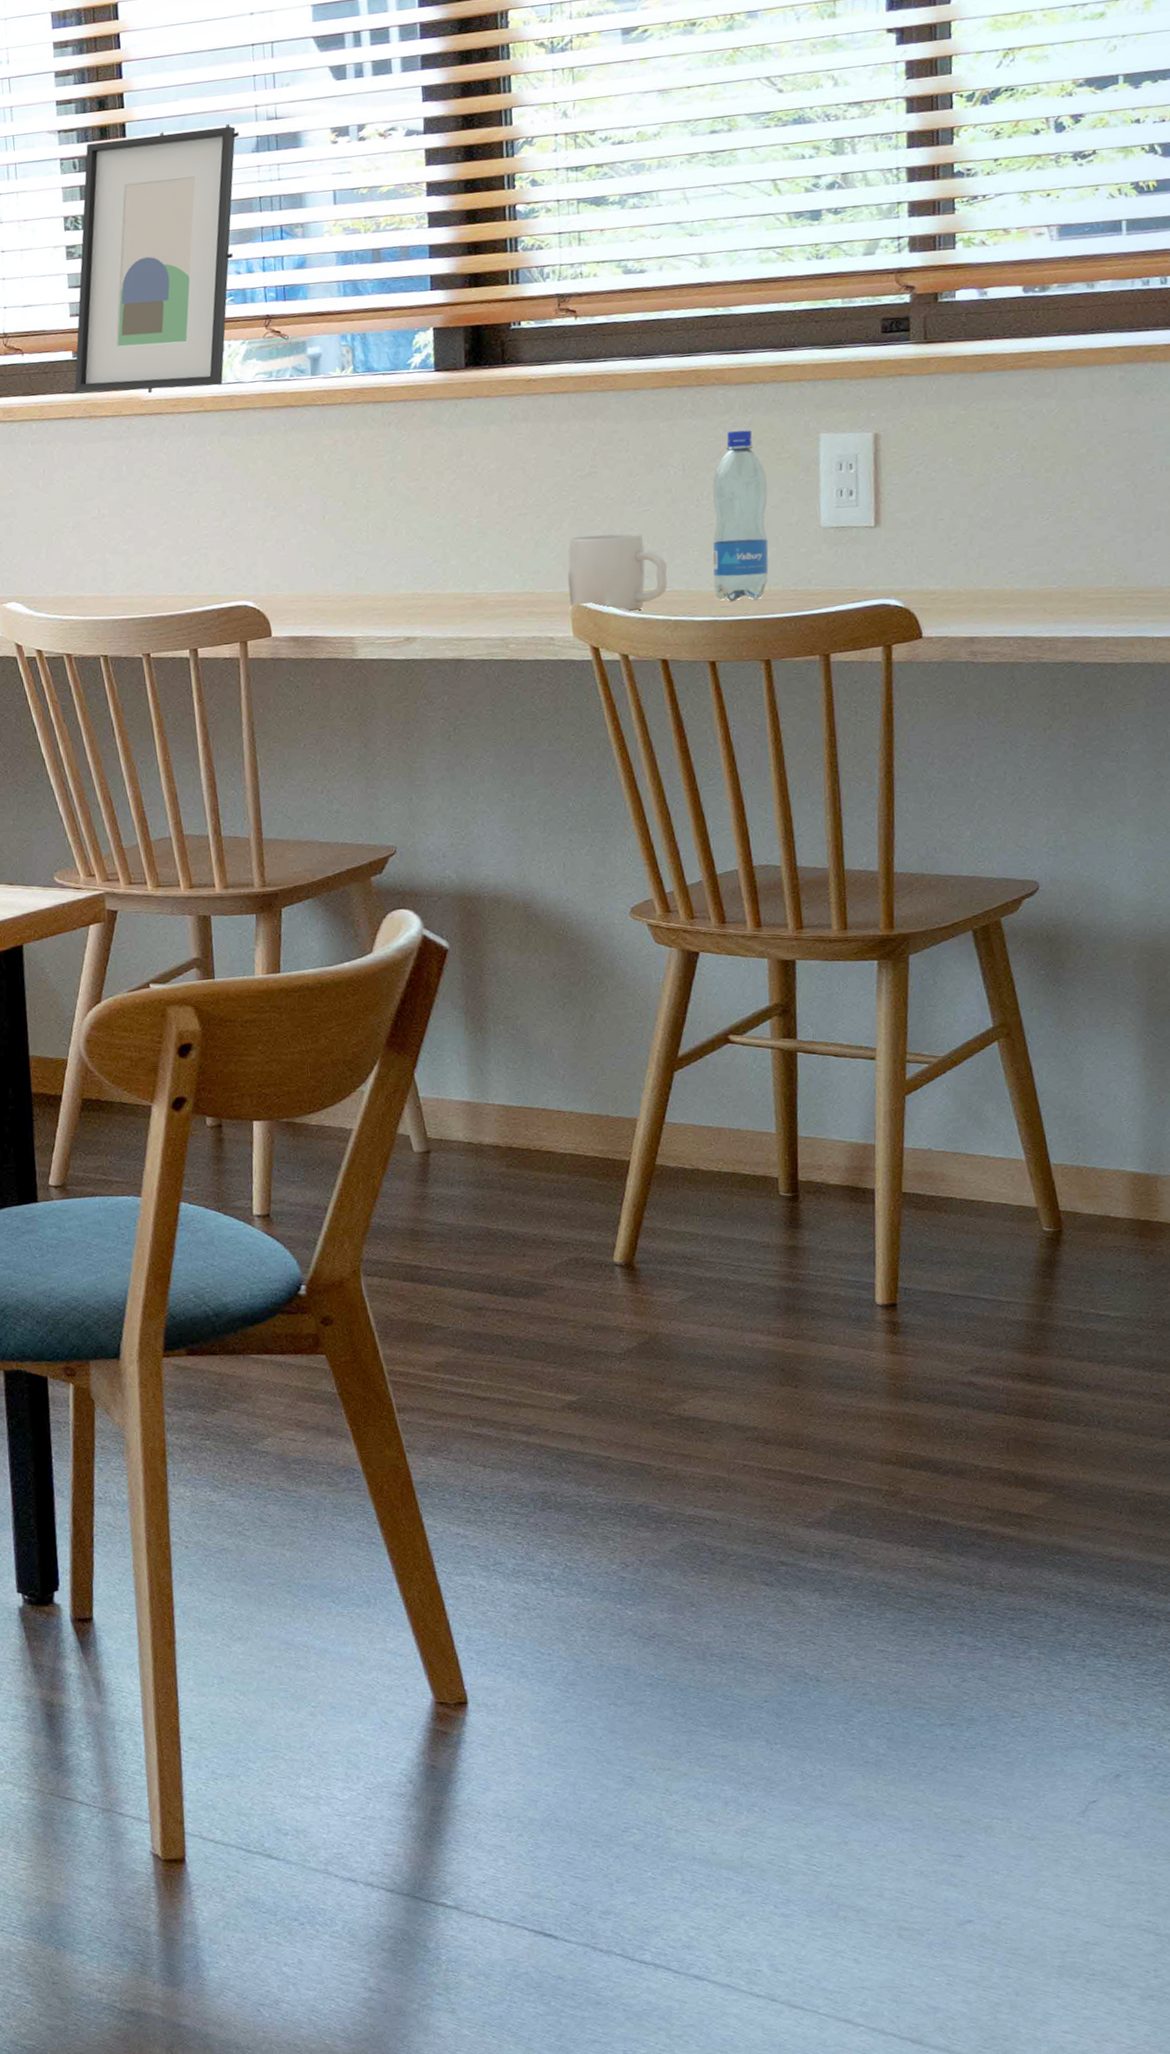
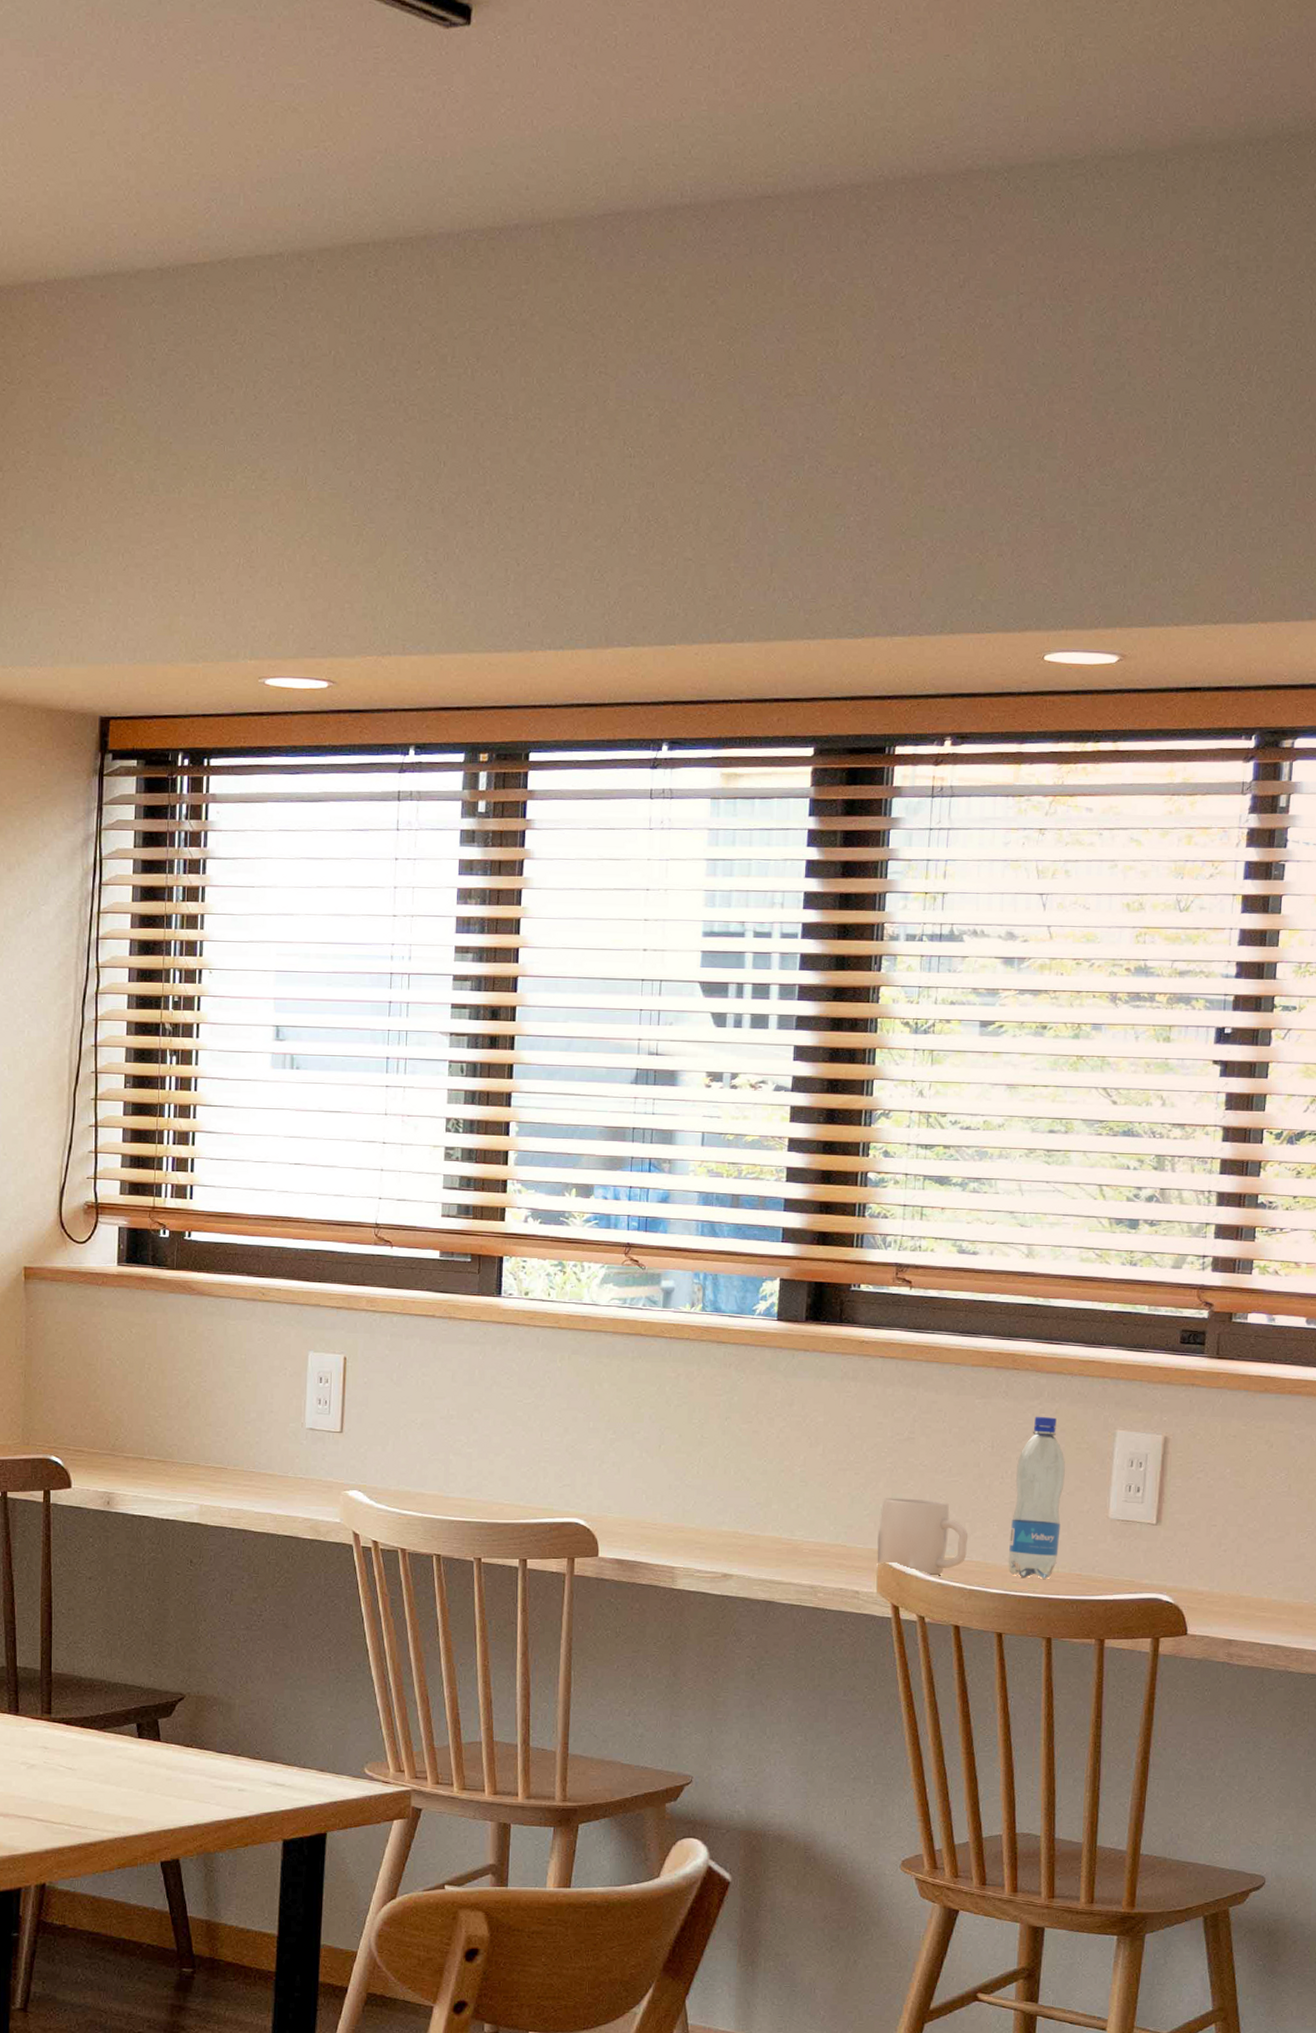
picture frame: present [74,123,239,394] -> none [437,1050,620,1305]

